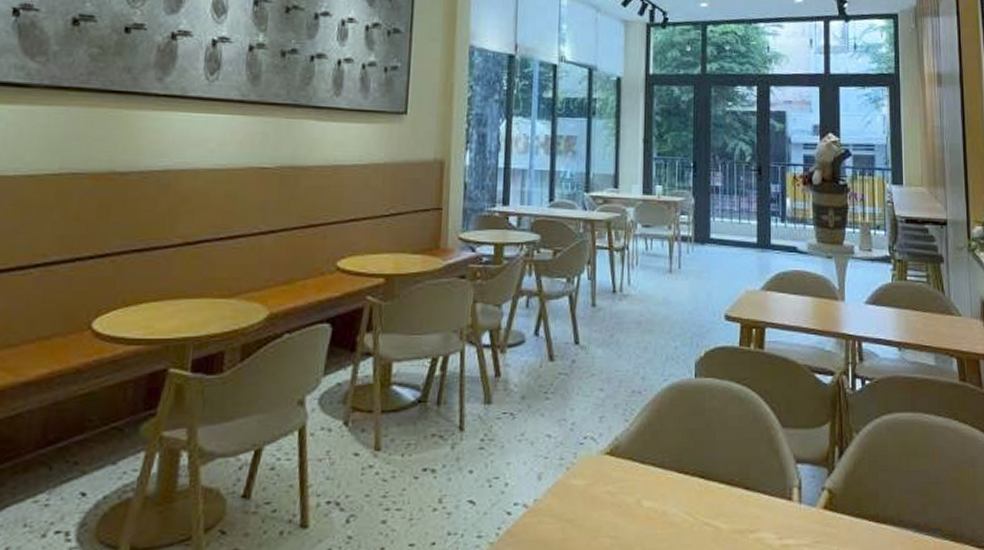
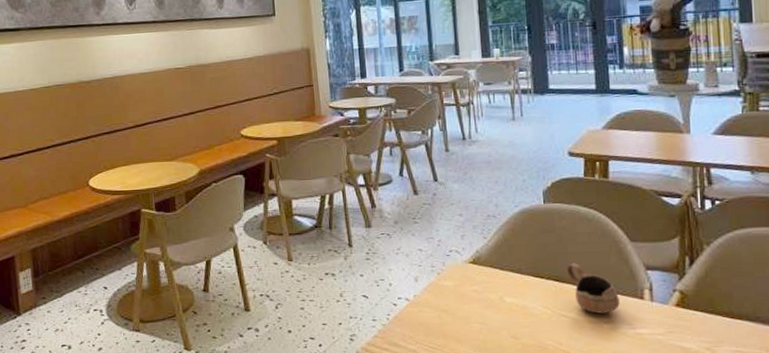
cup: none [713,454,767,520] -> present [566,263,620,314]

